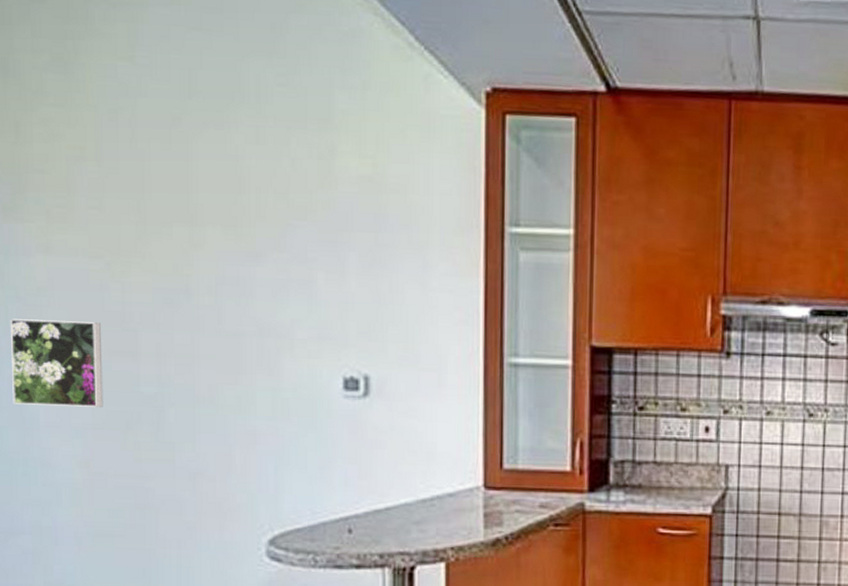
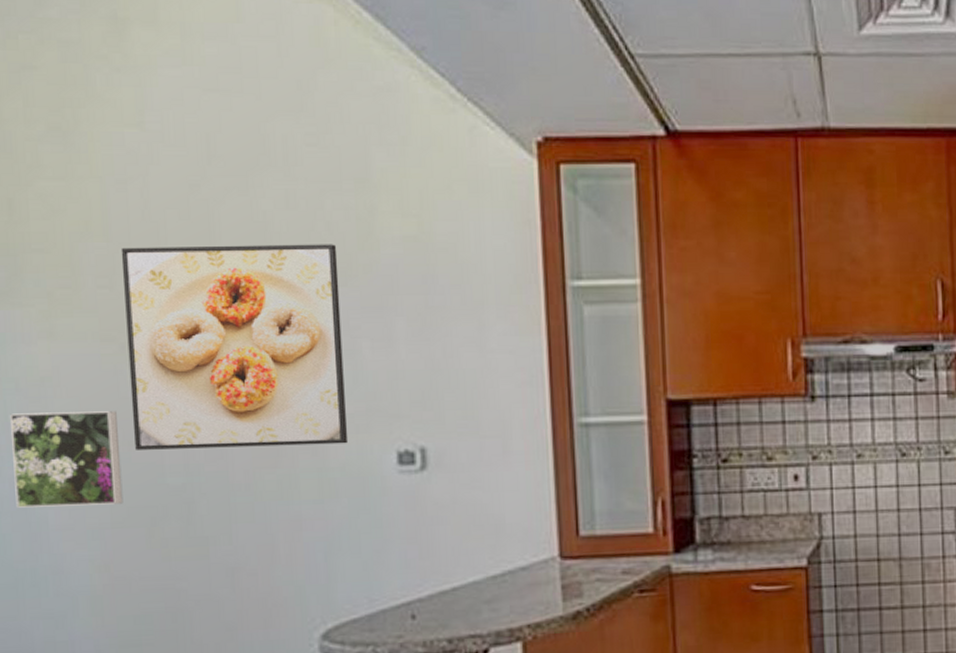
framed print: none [110,172,301,367] -> present [120,244,349,450]

